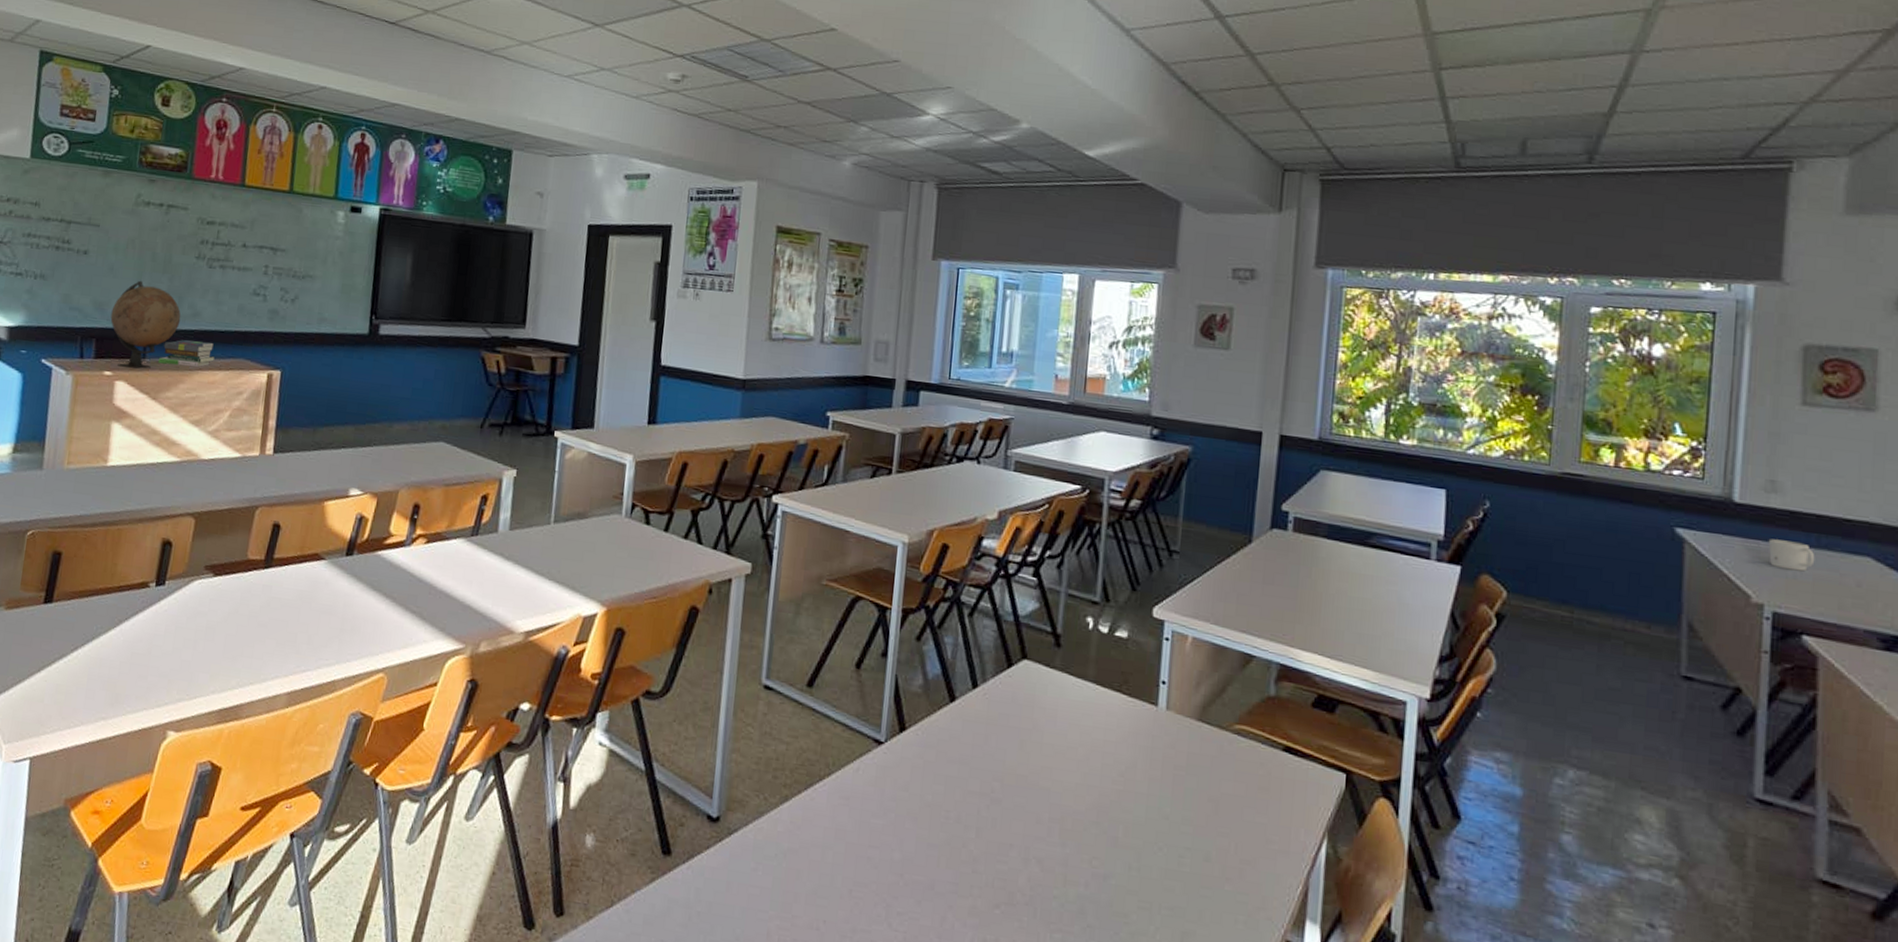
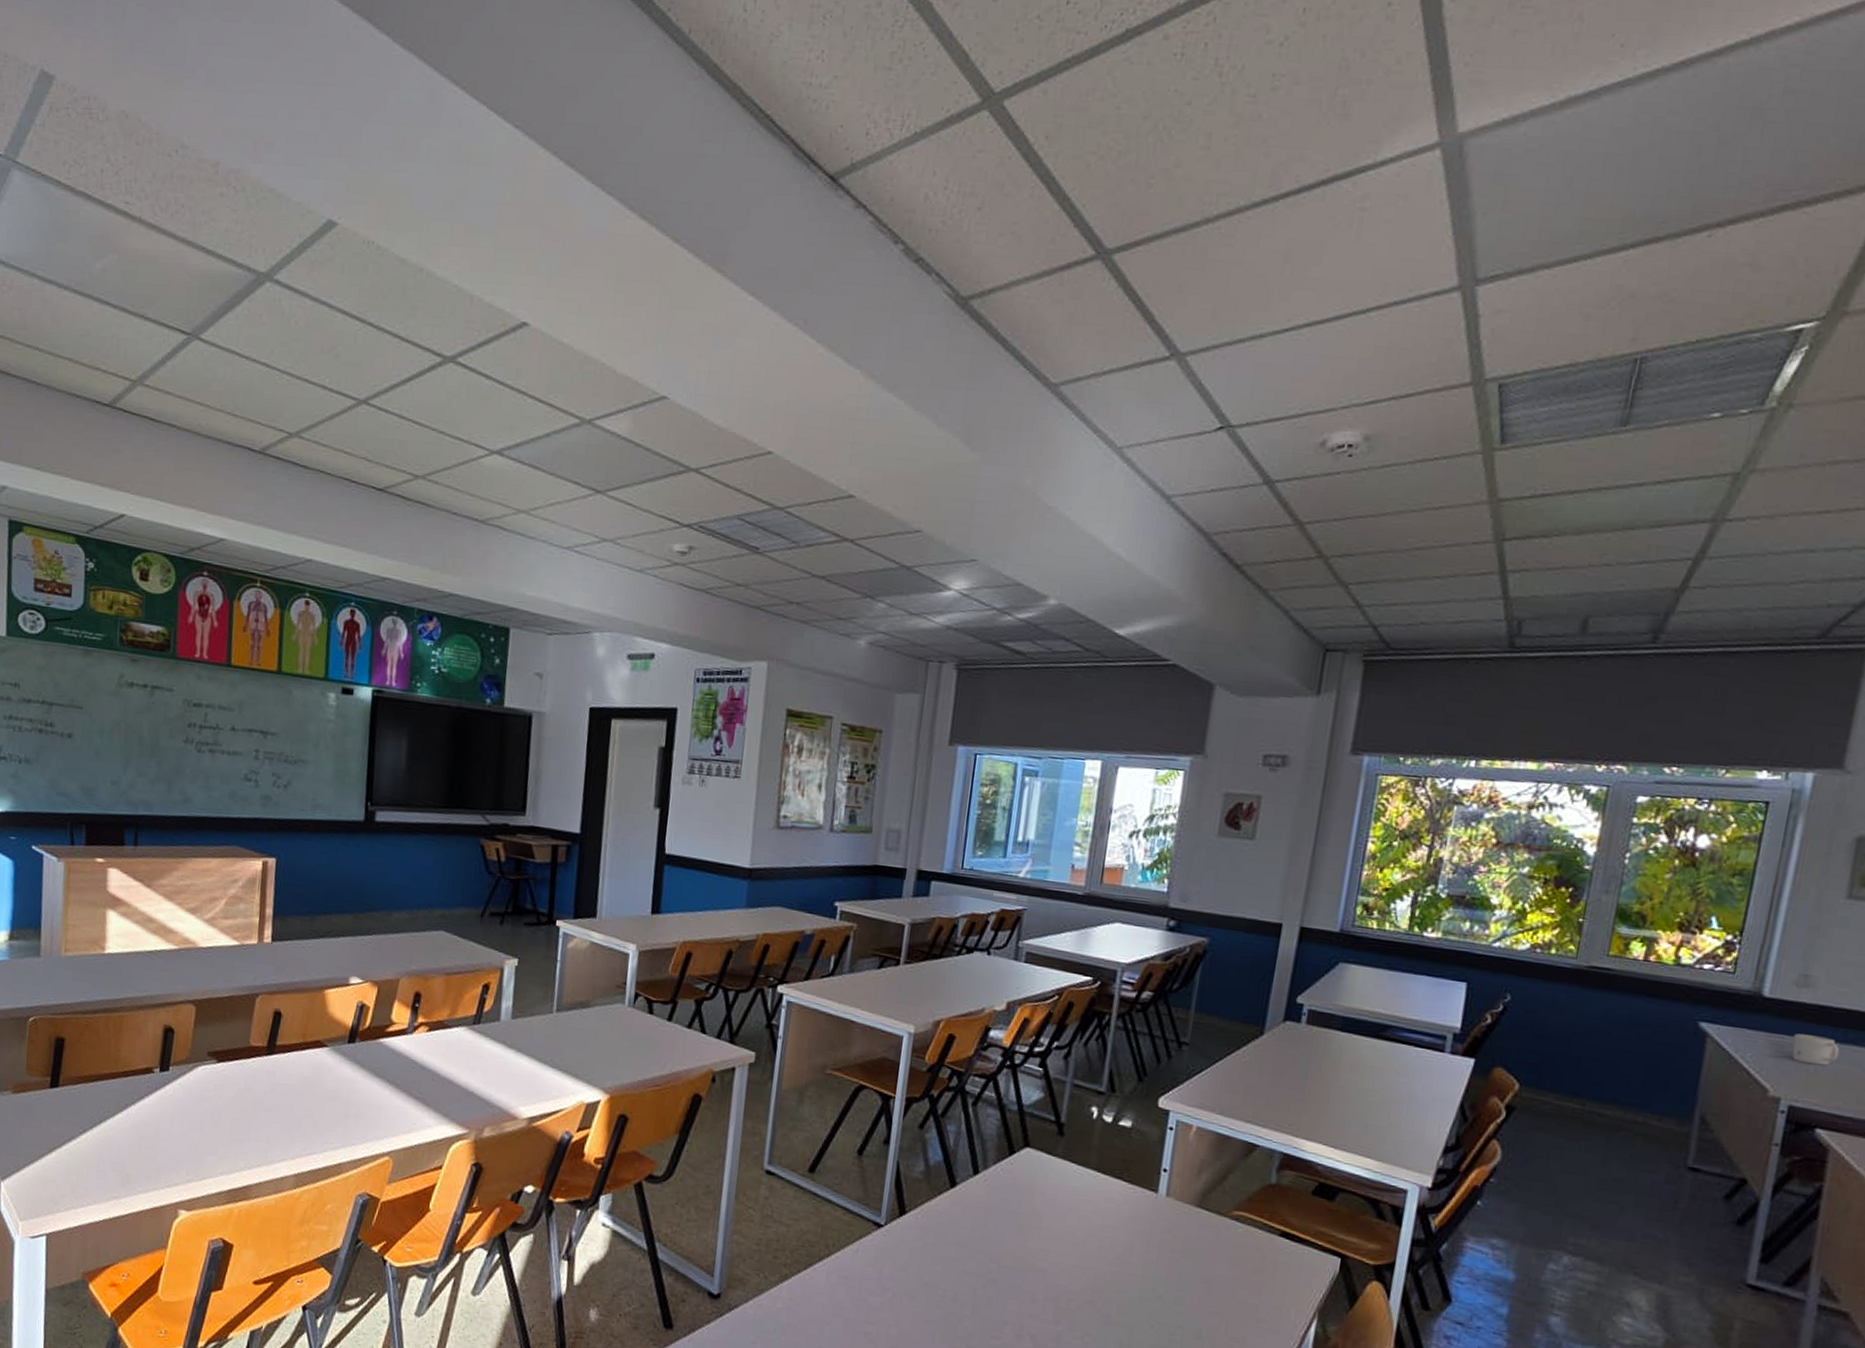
globe: present [110,280,181,370] -> none [99,765,172,857]
books: present [157,340,215,368] -> none [150,826,208,855]

